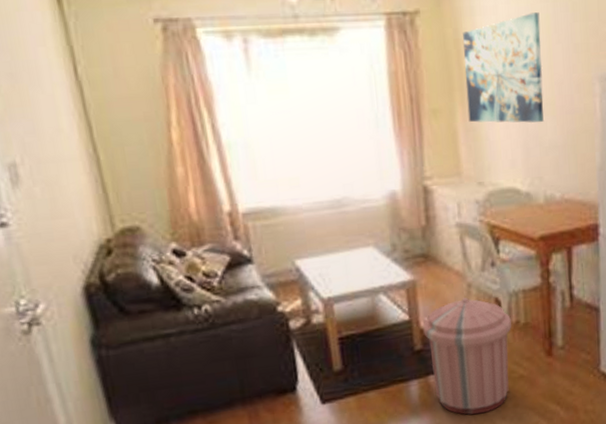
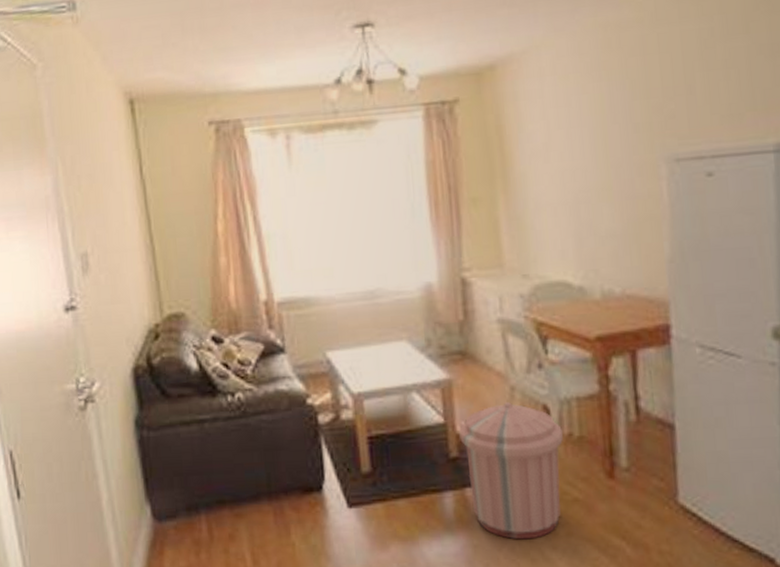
wall art: present [463,12,544,123] -> none [505,93,599,211]

